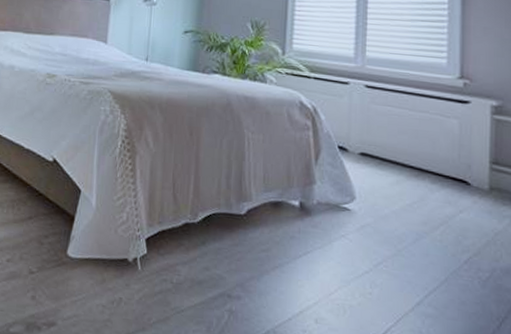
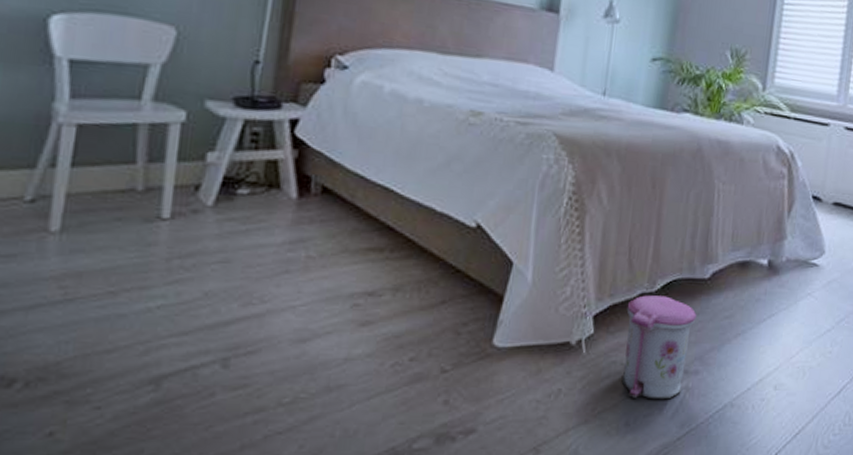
trash can: none [172,225,236,318] -> present [621,295,697,400]

